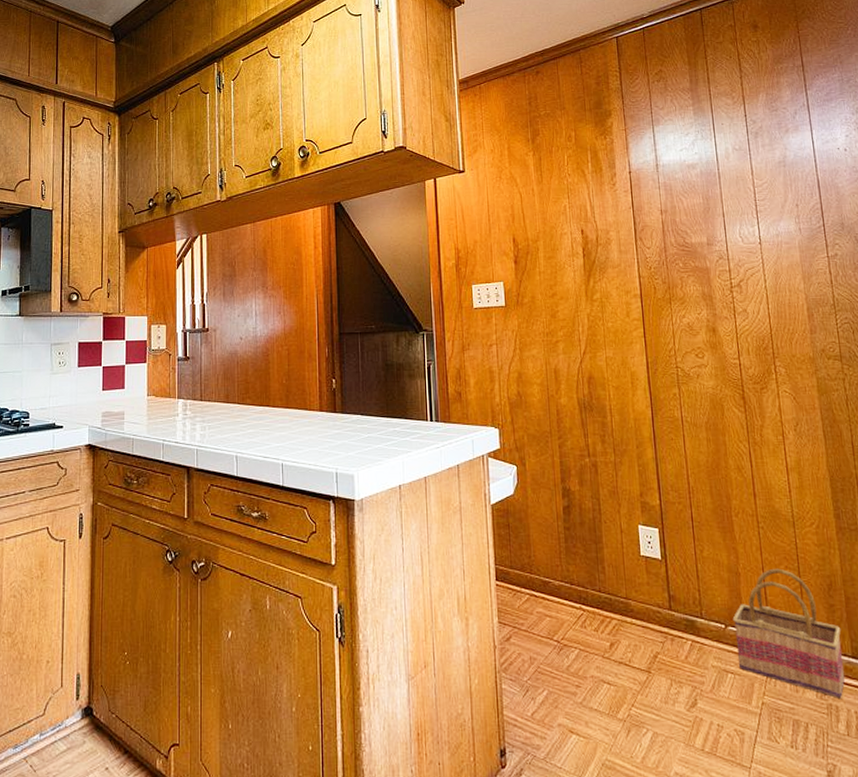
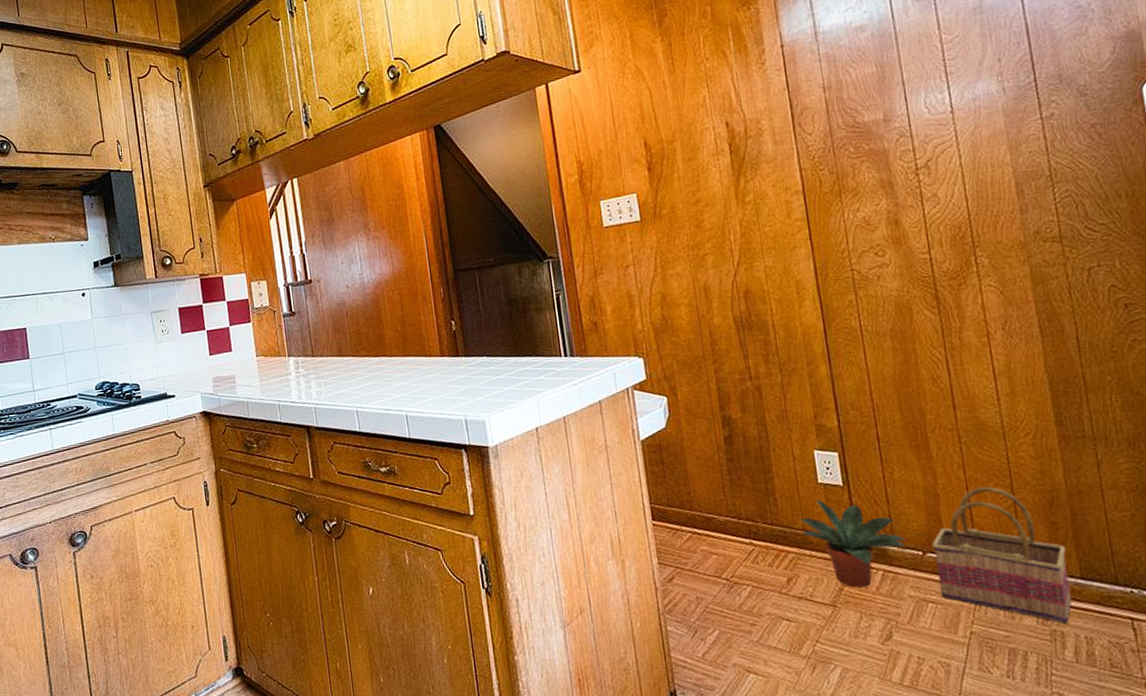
potted plant: none [624,570,712,655] -> present [800,499,906,588]

